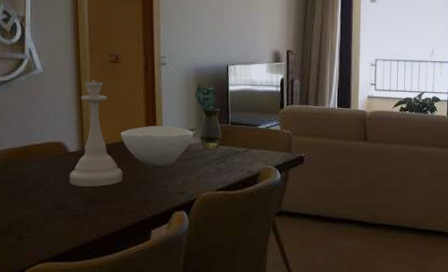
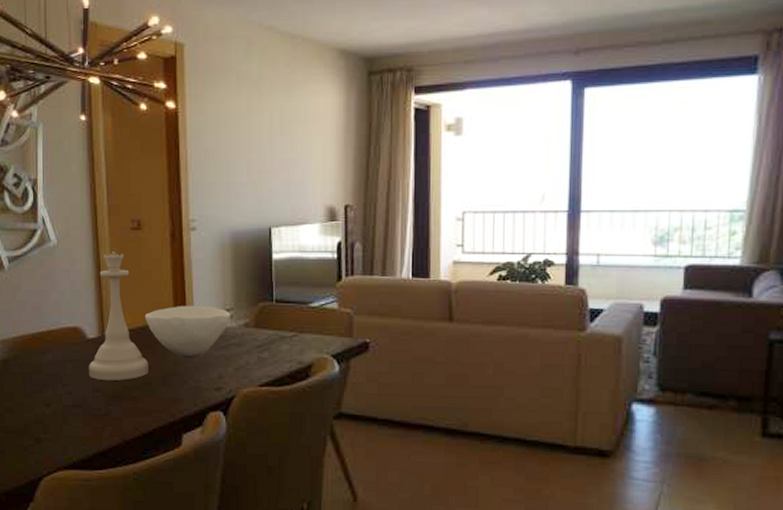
vase: present [194,83,222,149] -> none [230,251,265,334]

